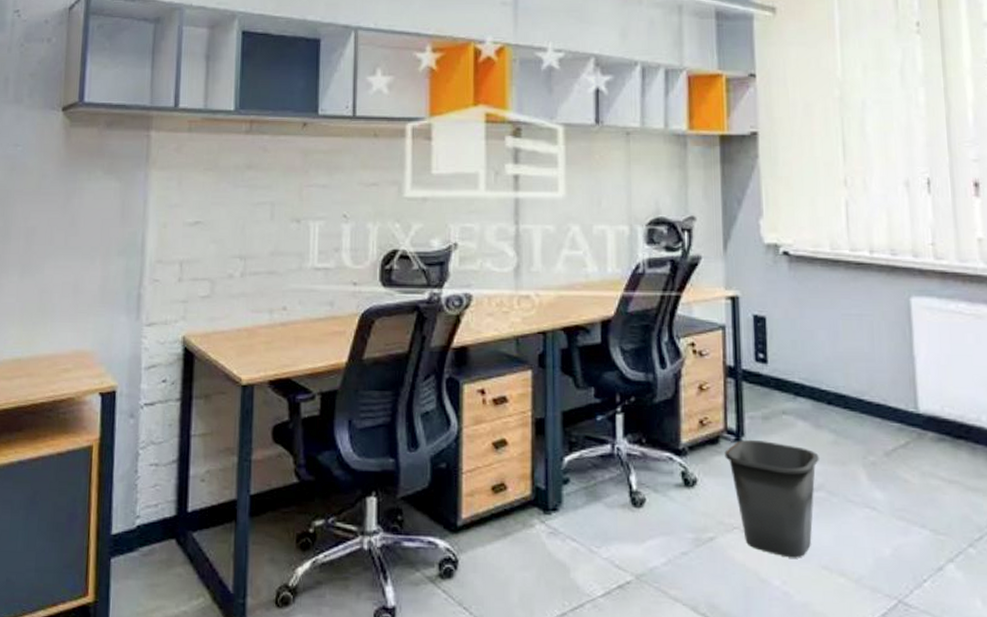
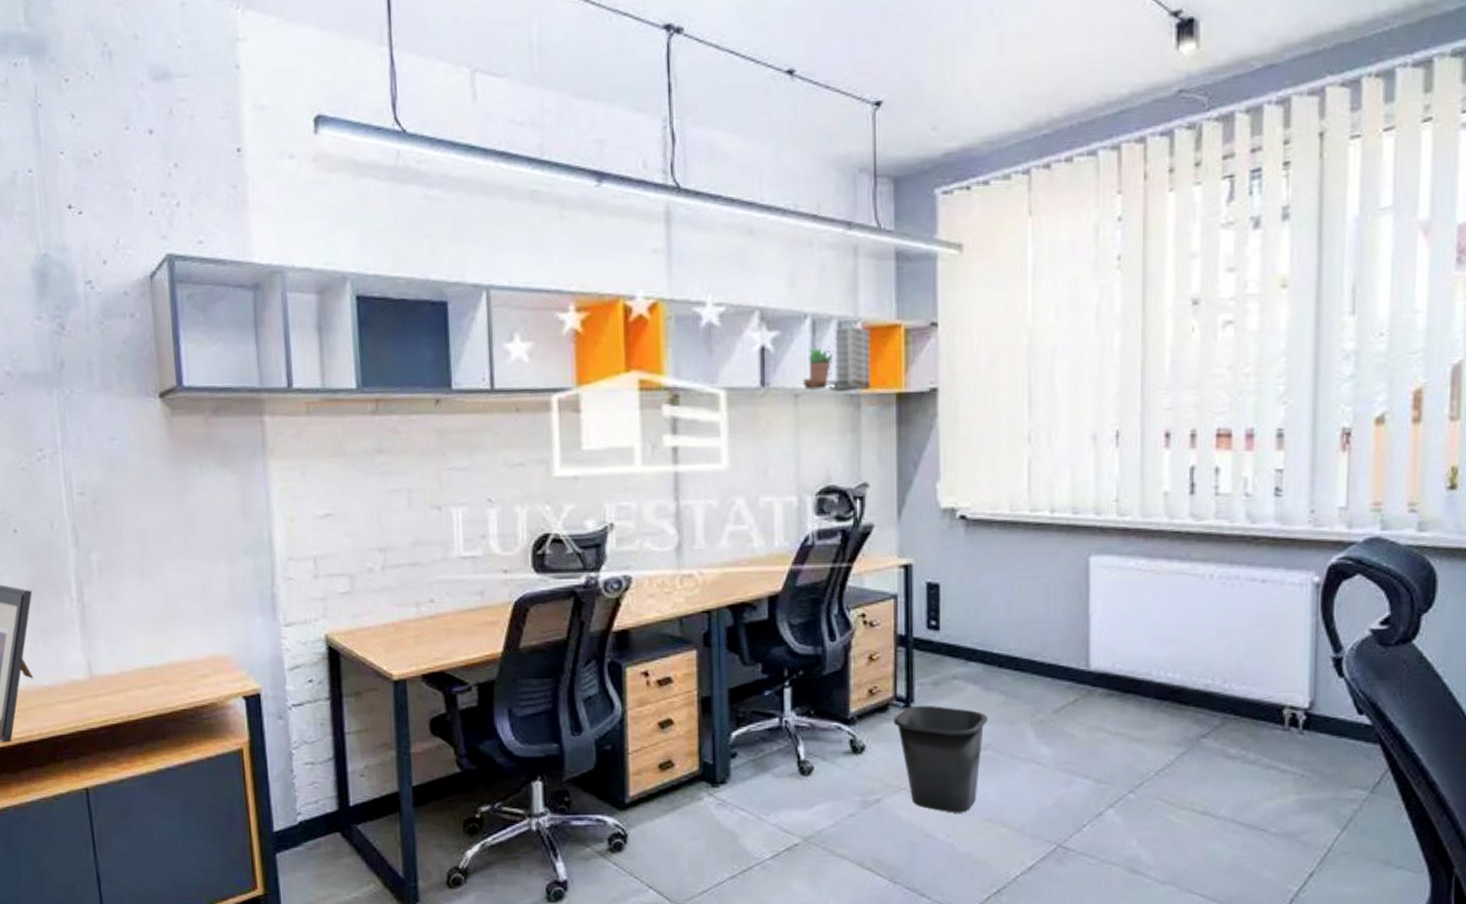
succulent plant: none [634,91,662,129] -> present [803,347,834,390]
file organizer: none [655,75,696,132] -> present [827,326,871,393]

